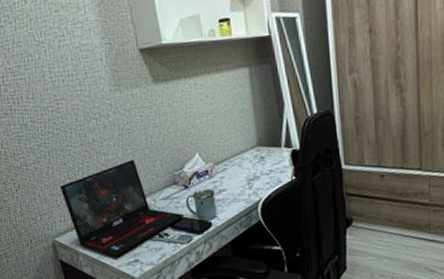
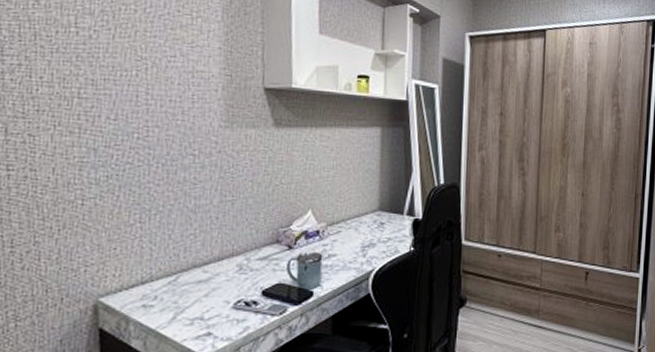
laptop: present [59,159,185,257] -> none [124,208,283,328]

